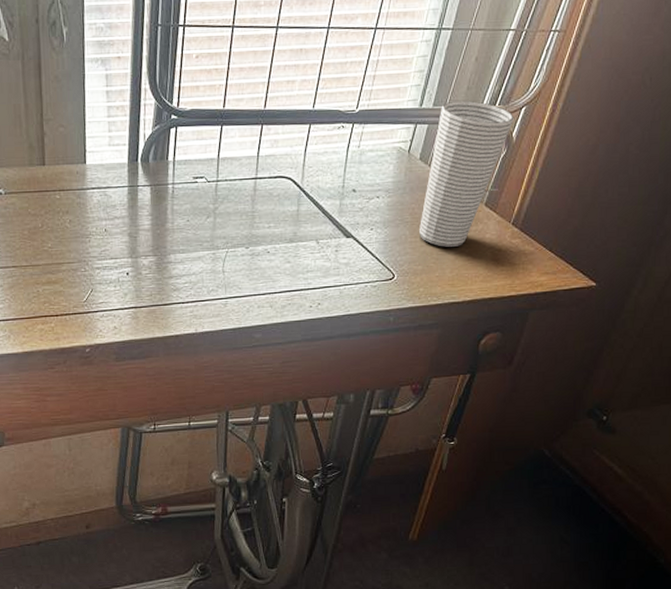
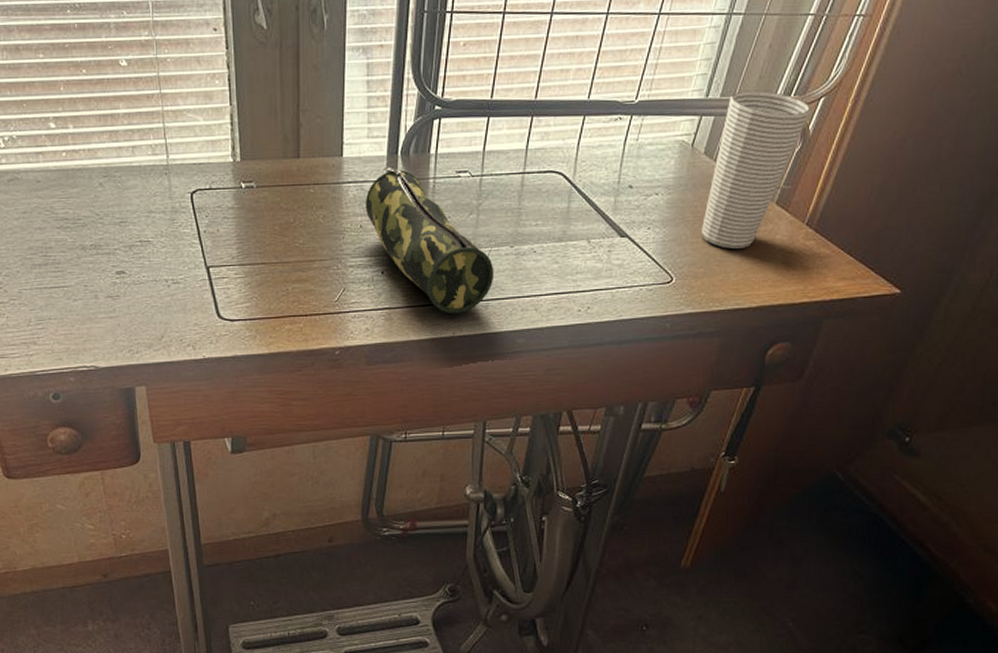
pencil case: none [108,173,232,312] -> present [365,166,494,314]

